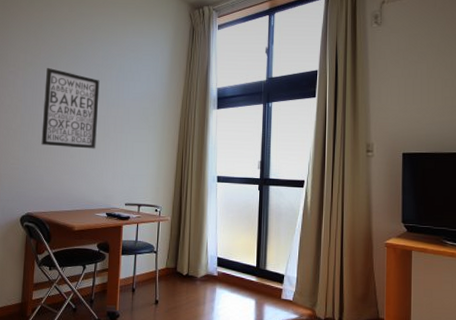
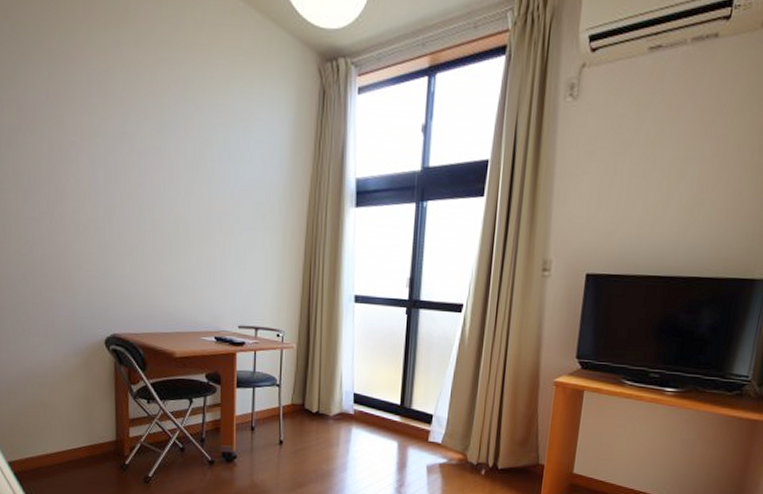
wall art: present [41,67,100,149] -> none [121,138,198,255]

